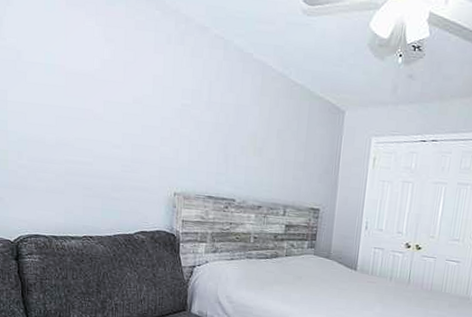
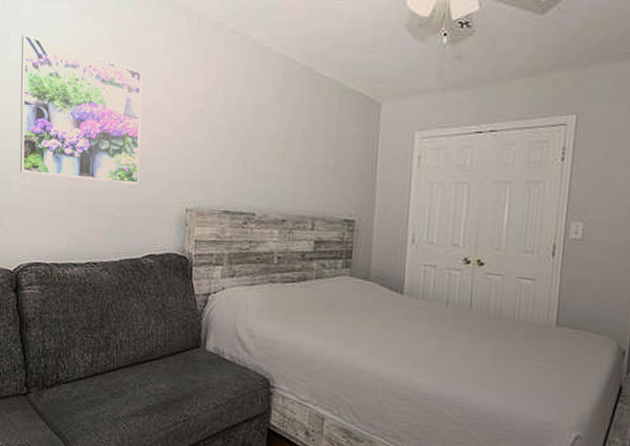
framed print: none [14,20,133,169] -> present [20,34,142,184]

